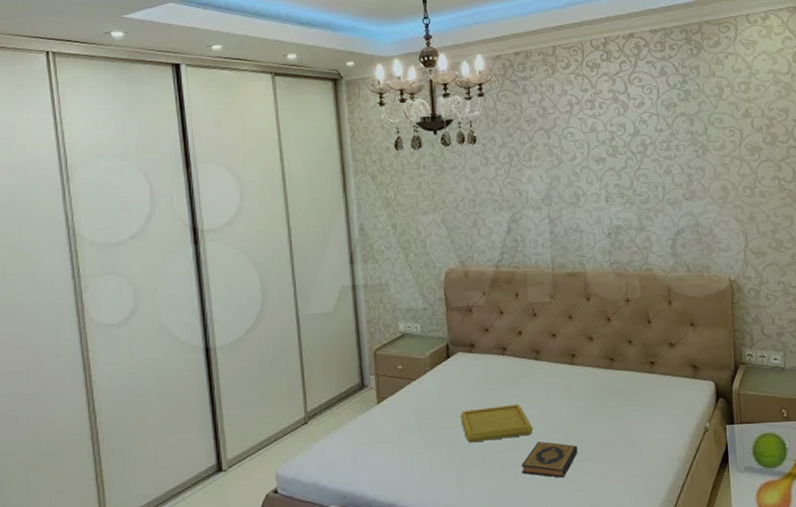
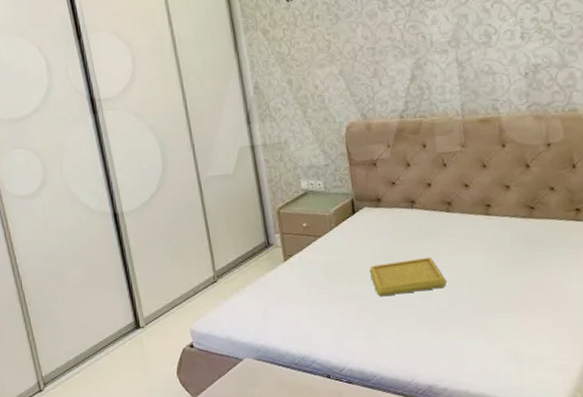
hardback book: present [522,441,578,478] -> none [436,294,496,330]

